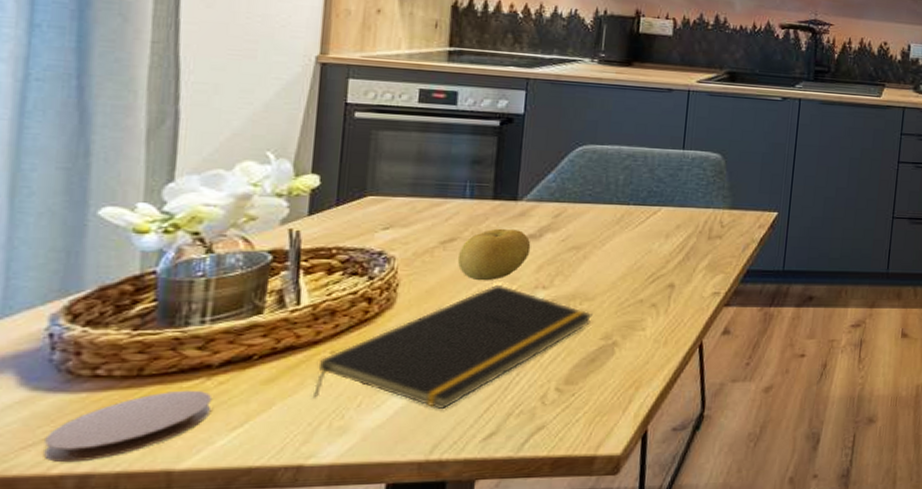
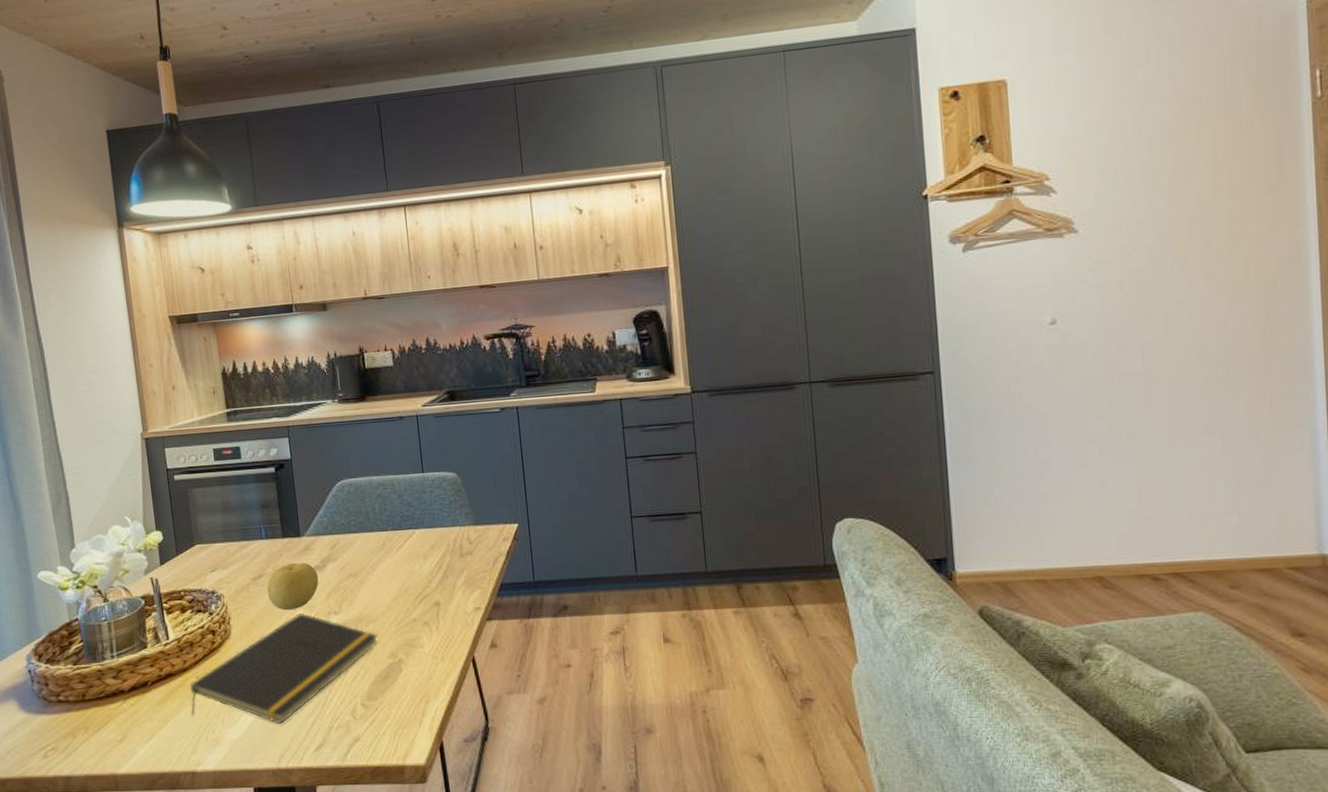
coaster: present [43,390,213,463] -> none [41,710,131,768]

